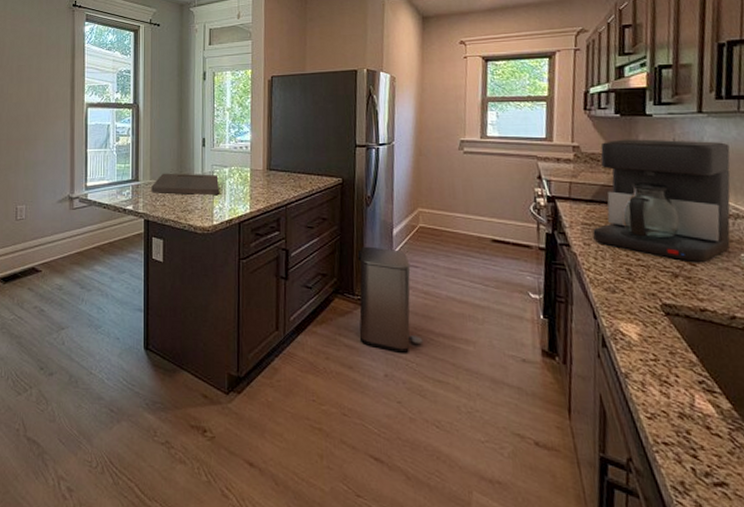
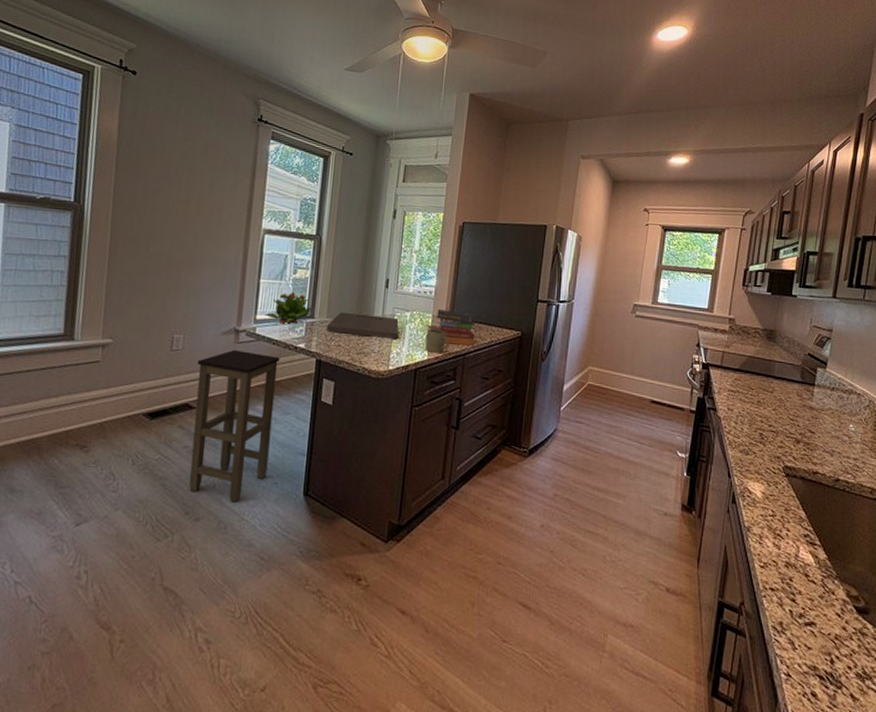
bar stool: none [39,215,111,358] -> present [189,349,280,502]
potted flower: none [93,158,135,188] -> present [264,292,311,324]
books: none [246,163,295,196] -> present [426,309,476,346]
mug: none [246,183,270,205] -> present [425,329,450,353]
pedal bin: present [357,246,423,353] -> none [521,400,580,505]
coffee maker: present [592,139,731,262] -> none [736,315,853,430]

